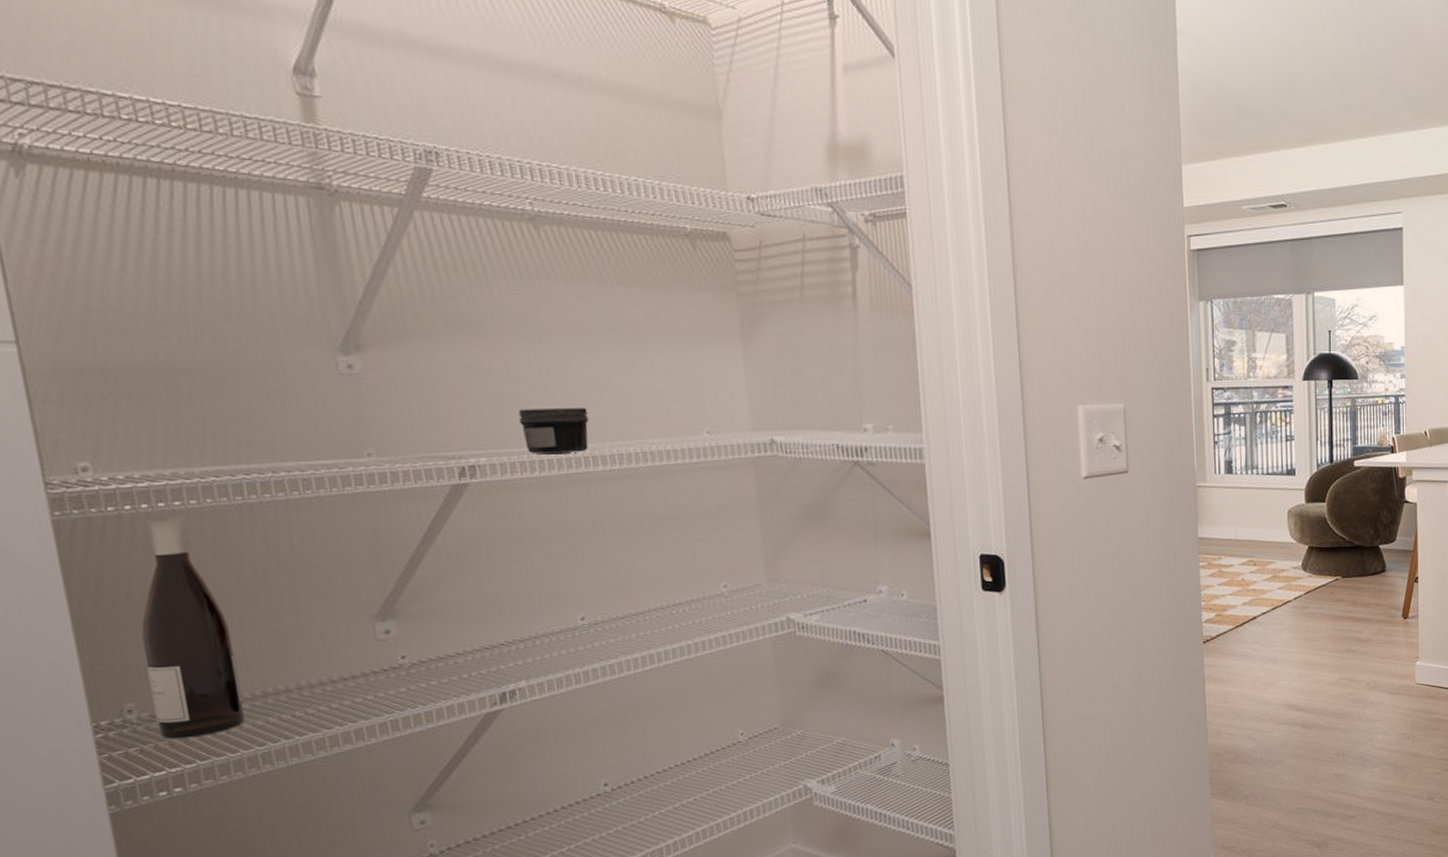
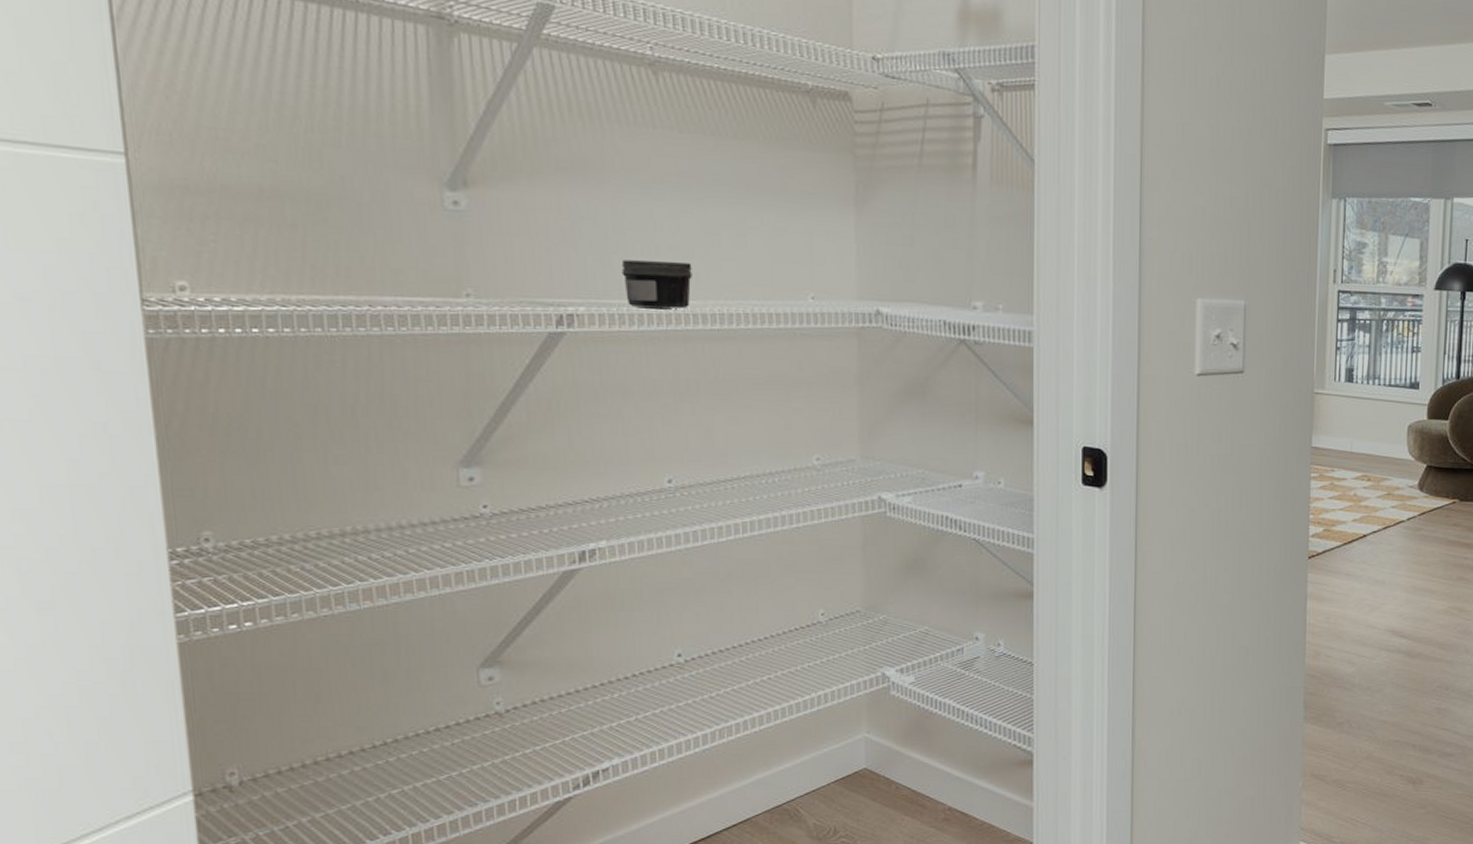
bottle: present [141,516,246,740] -> none [224,343,322,572]

